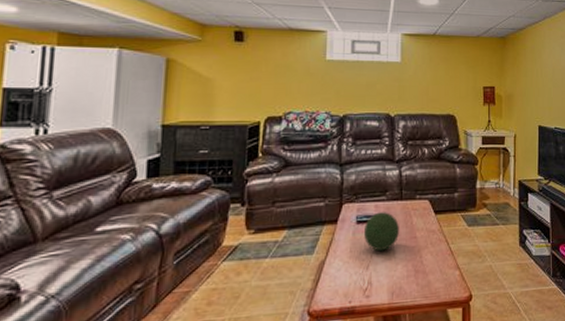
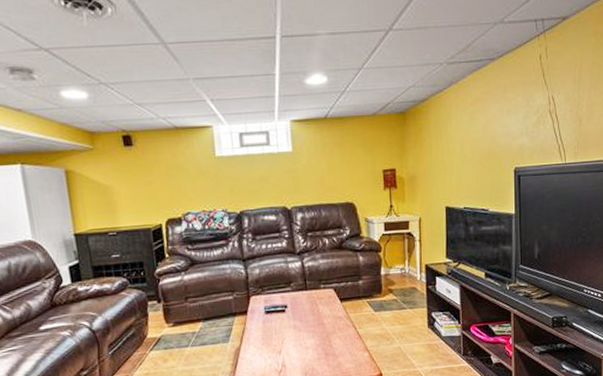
decorative orb: present [363,212,399,252] -> none [272,302,307,338]

